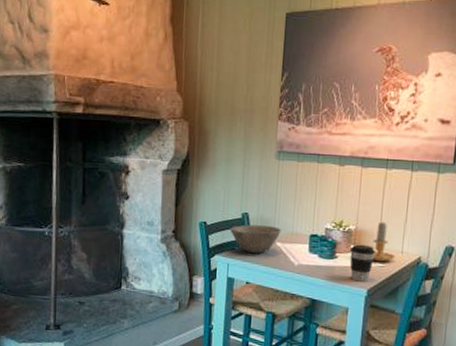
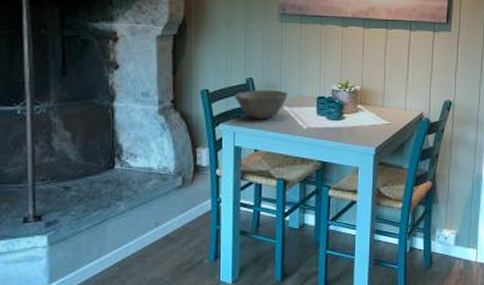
coffee cup: present [349,244,375,282] -> none [357,104,381,141]
candle: present [372,221,396,262] -> none [378,80,400,120]

